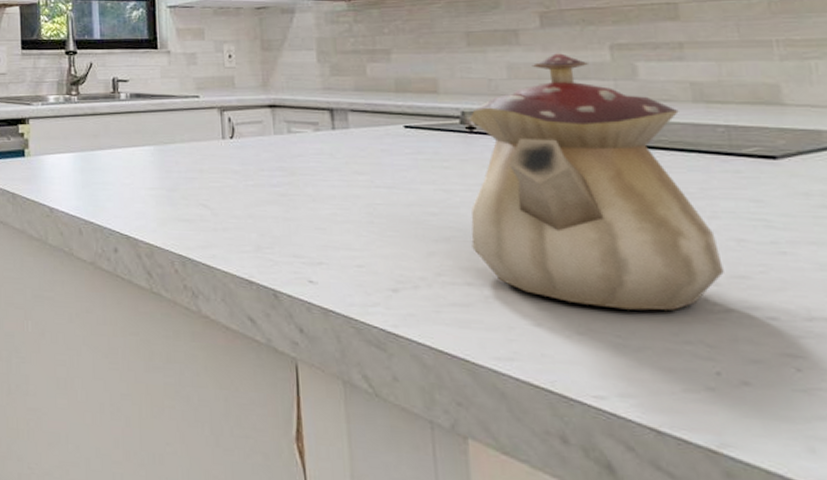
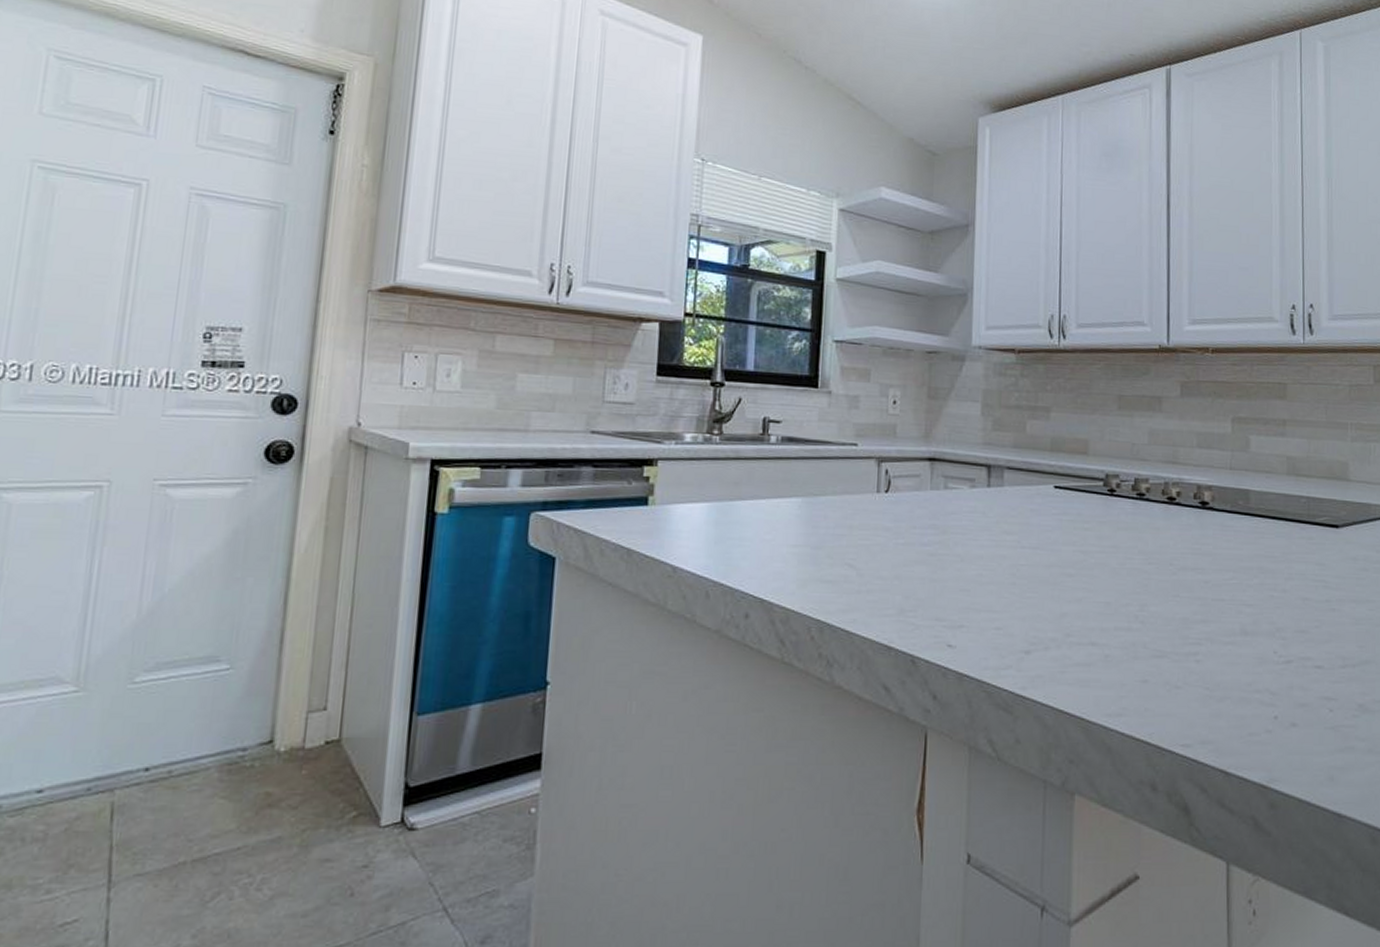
teapot: present [469,52,724,311] -> none [1099,421,1290,664]

